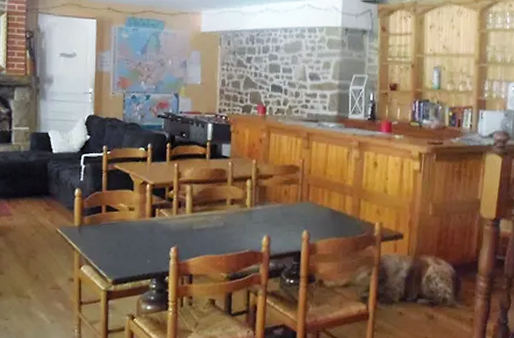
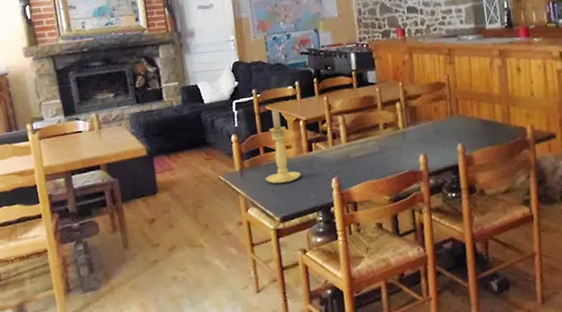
candle holder: none [103,169,141,246] -> present [265,108,302,184]

